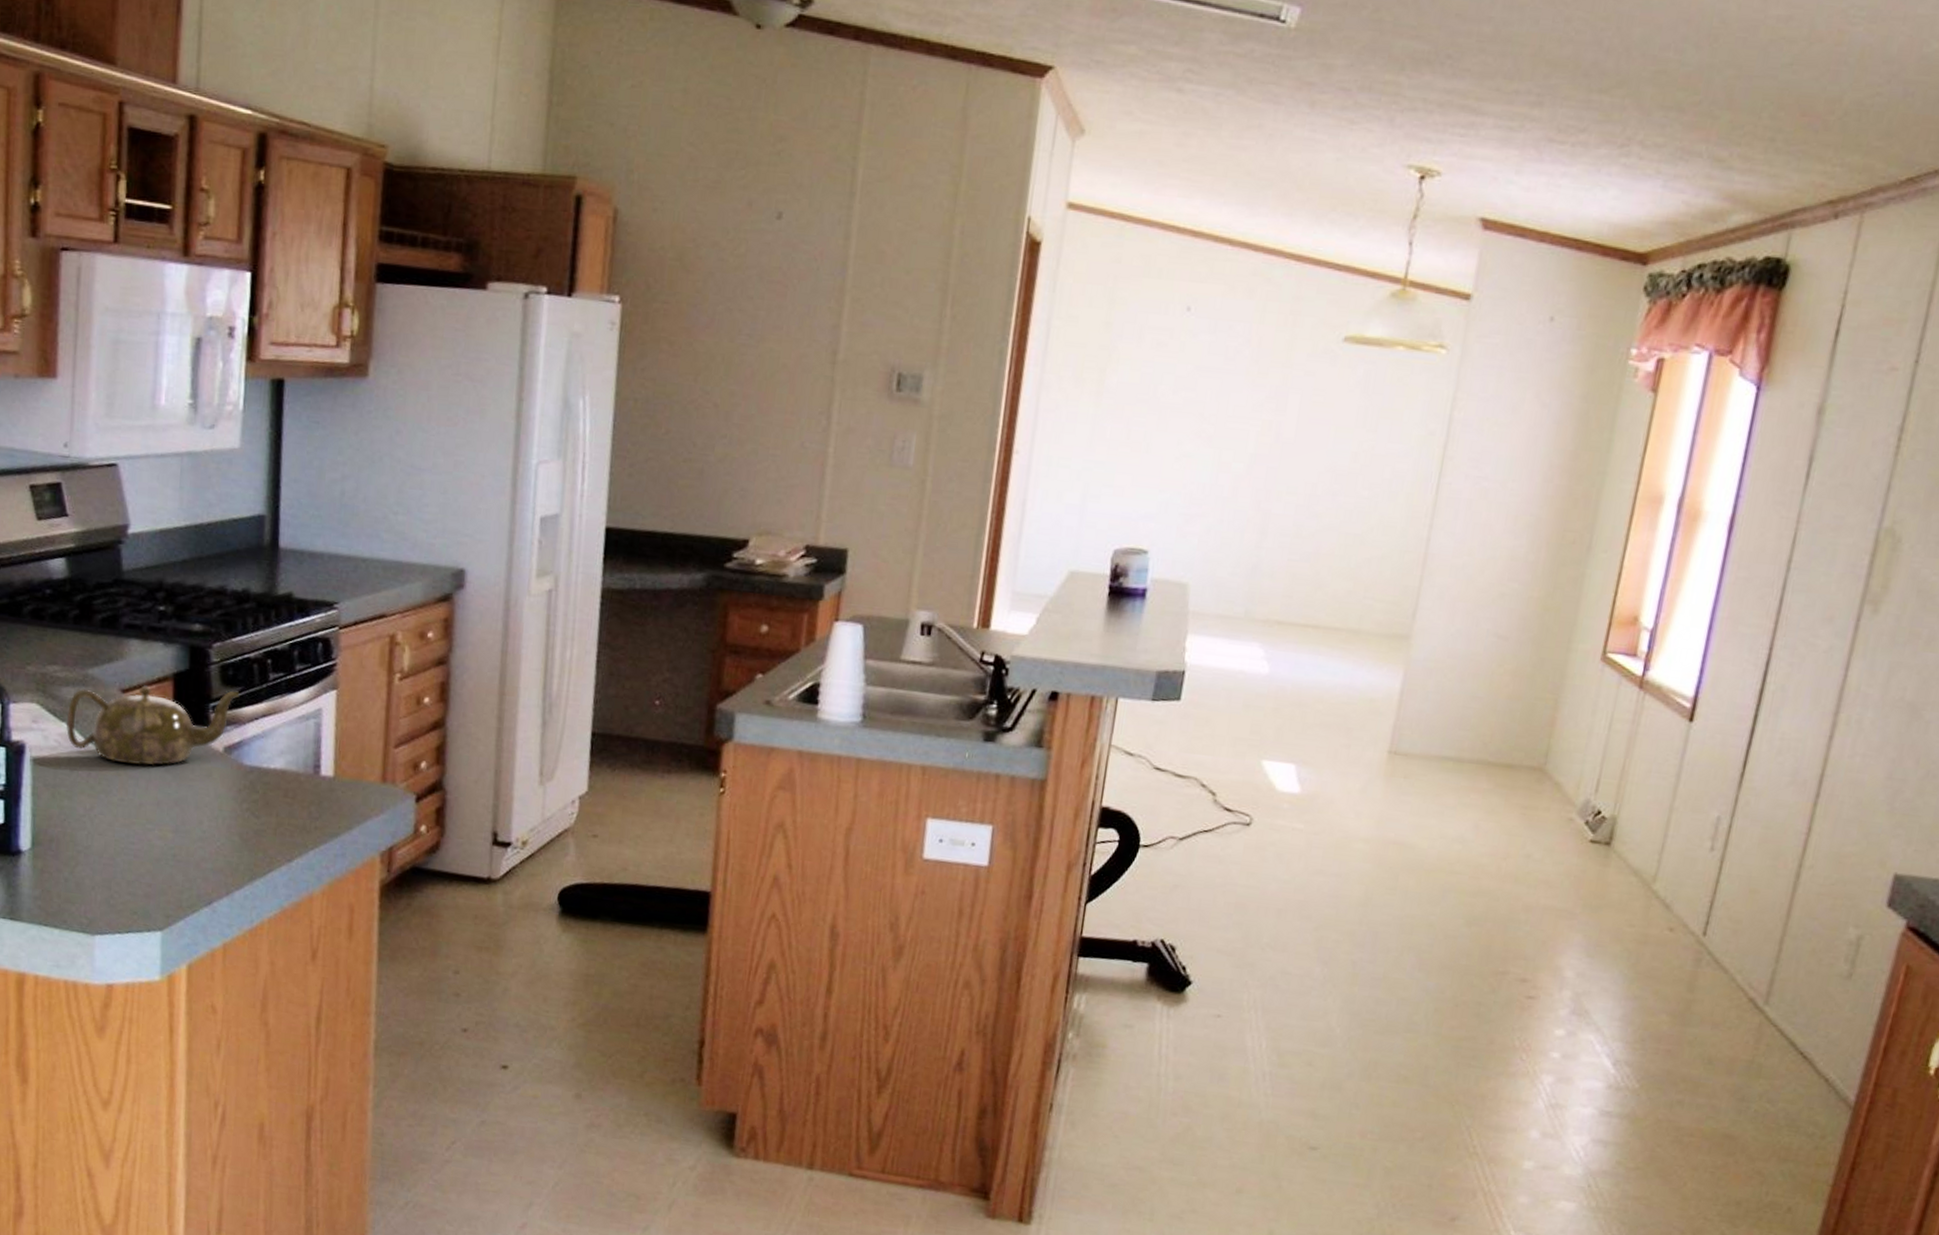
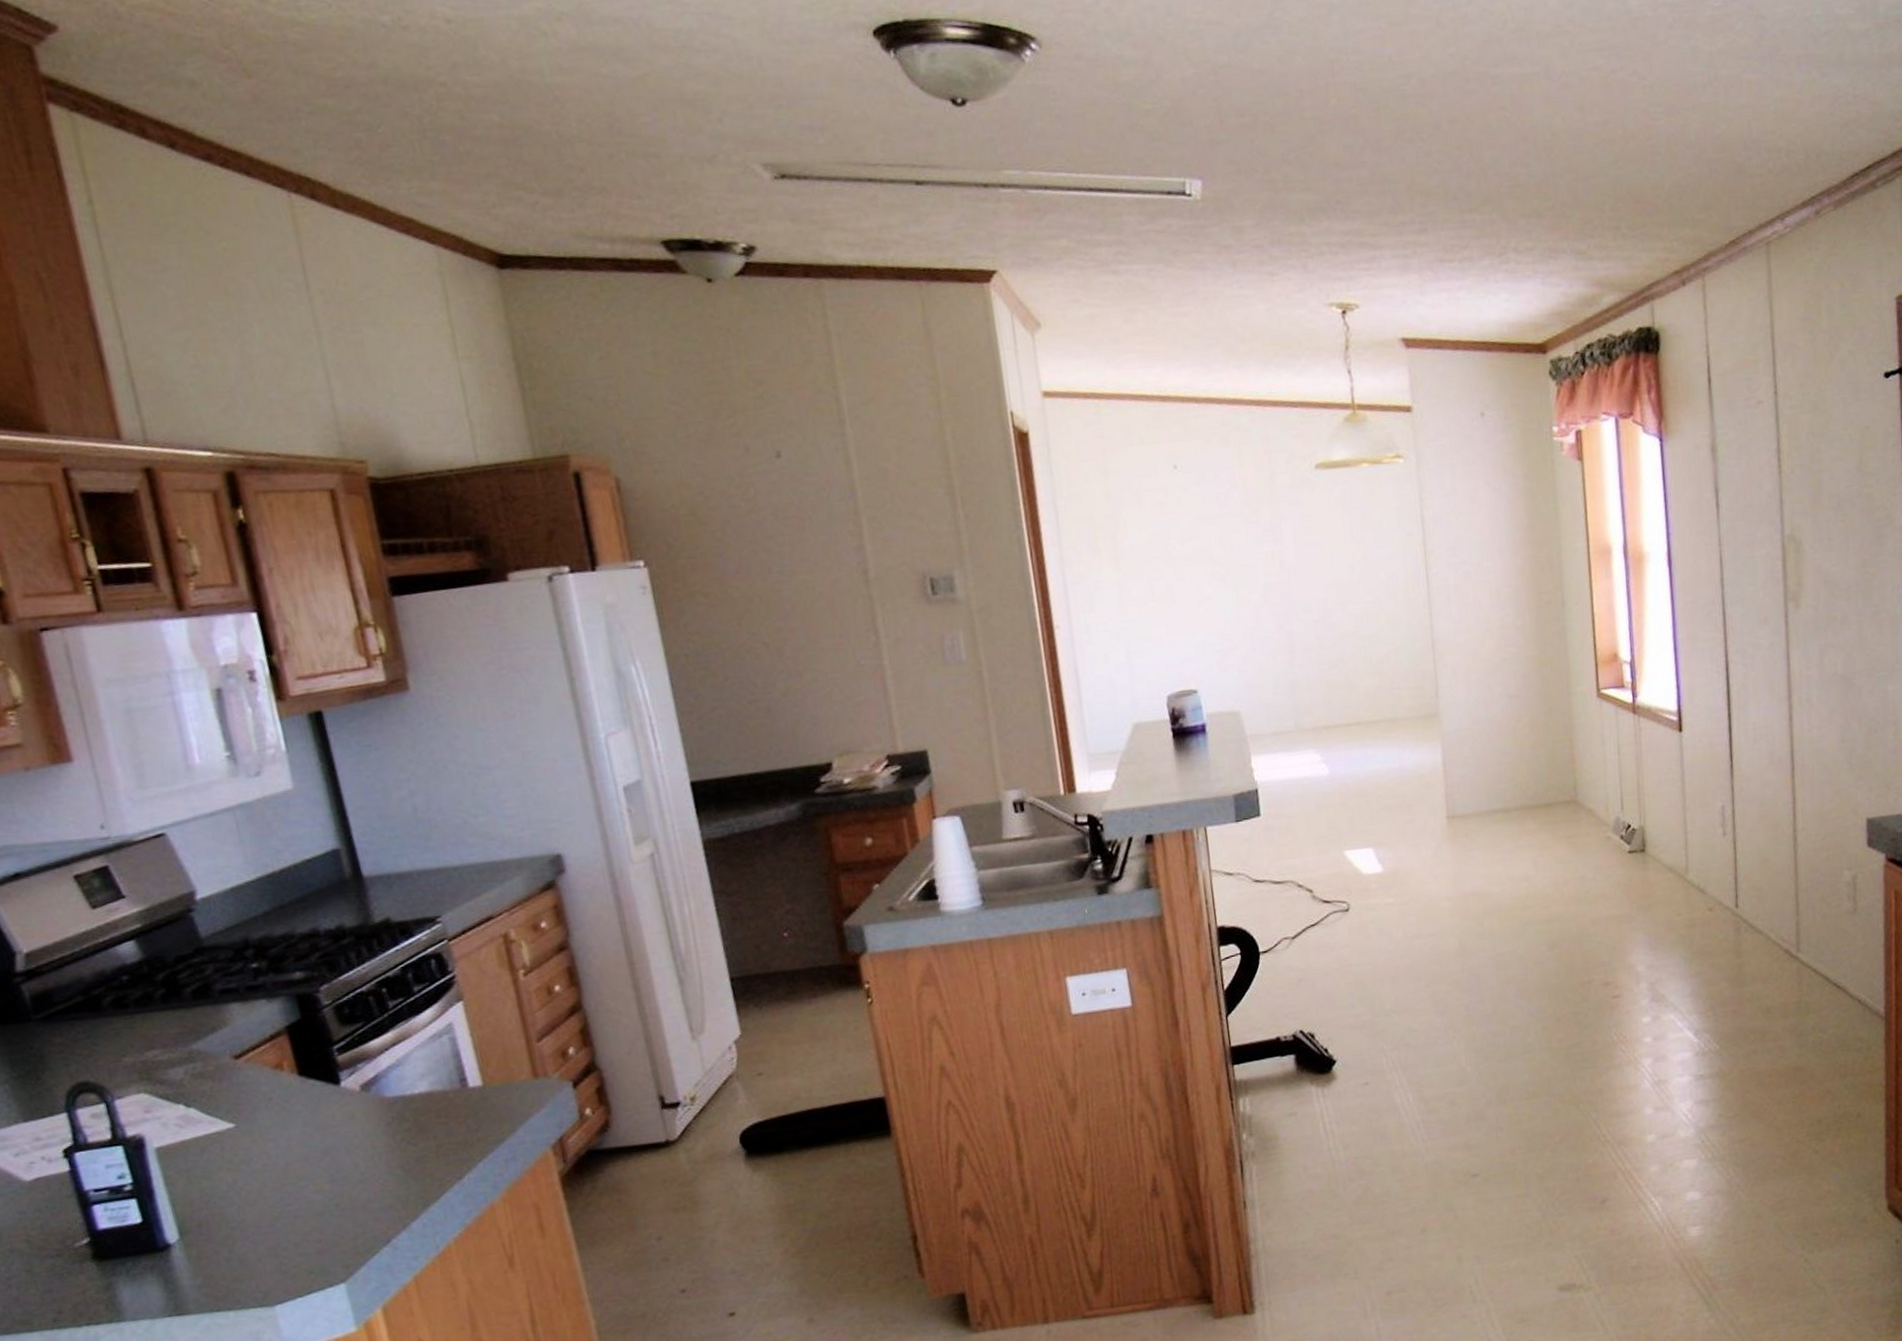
teapot: present [66,685,240,766] -> none [180,1027,363,1130]

